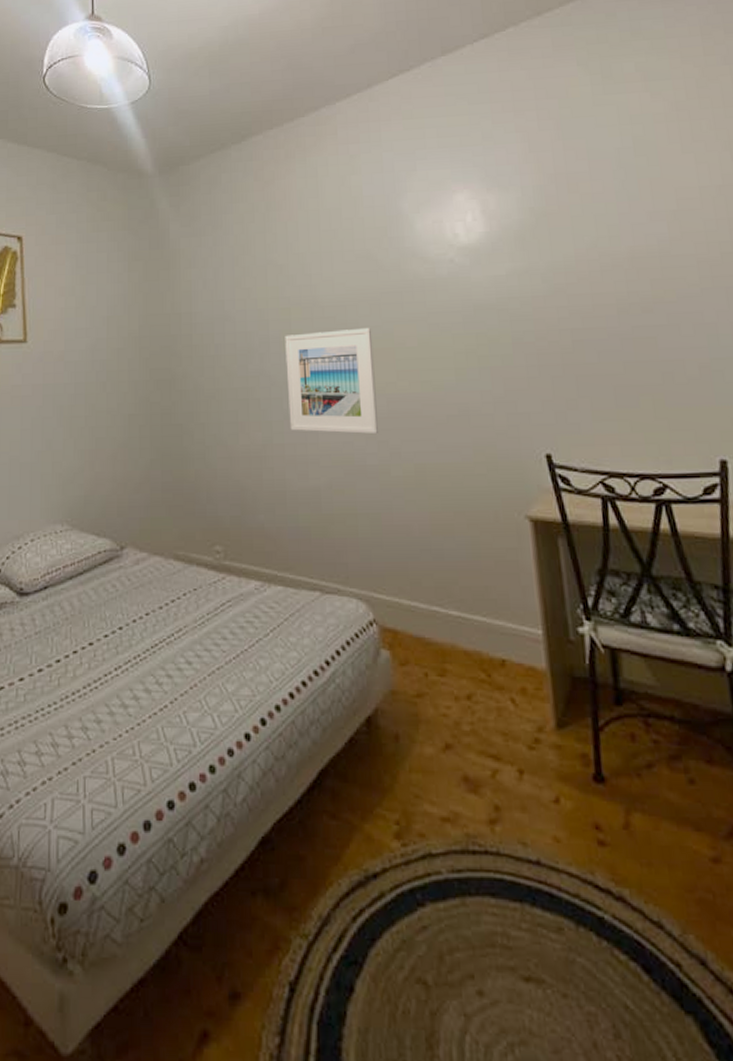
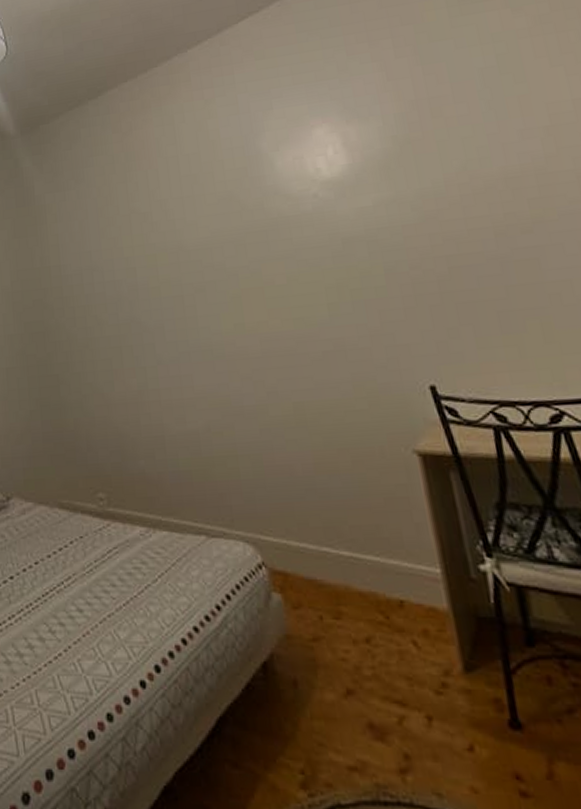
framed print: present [285,327,378,434] -> none [153,268,253,376]

